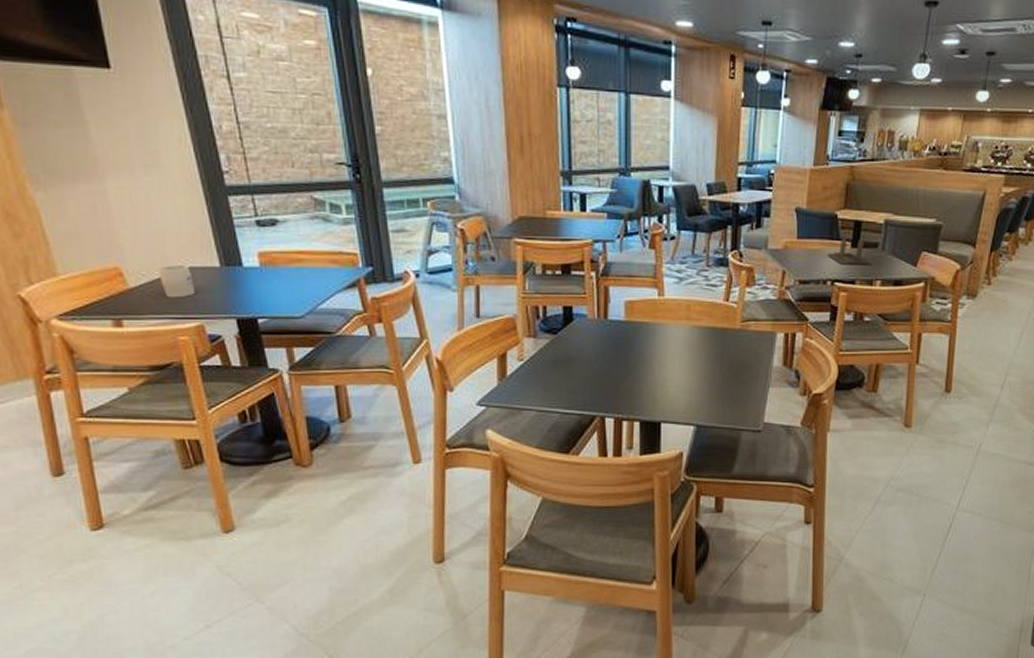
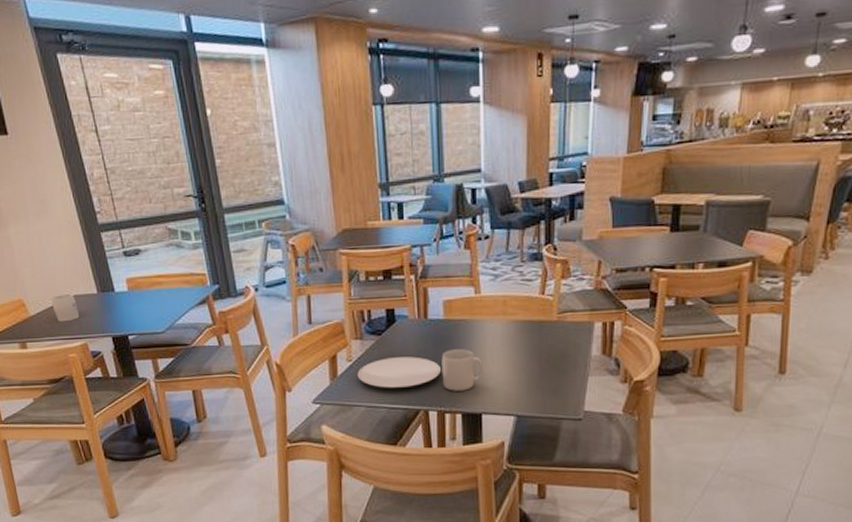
plate: none [529,359,619,393] -> present [357,356,441,389]
mug: none [621,353,664,397] -> present [441,349,483,391]
napkin holder: present [827,239,873,265] -> none [644,223,694,250]

